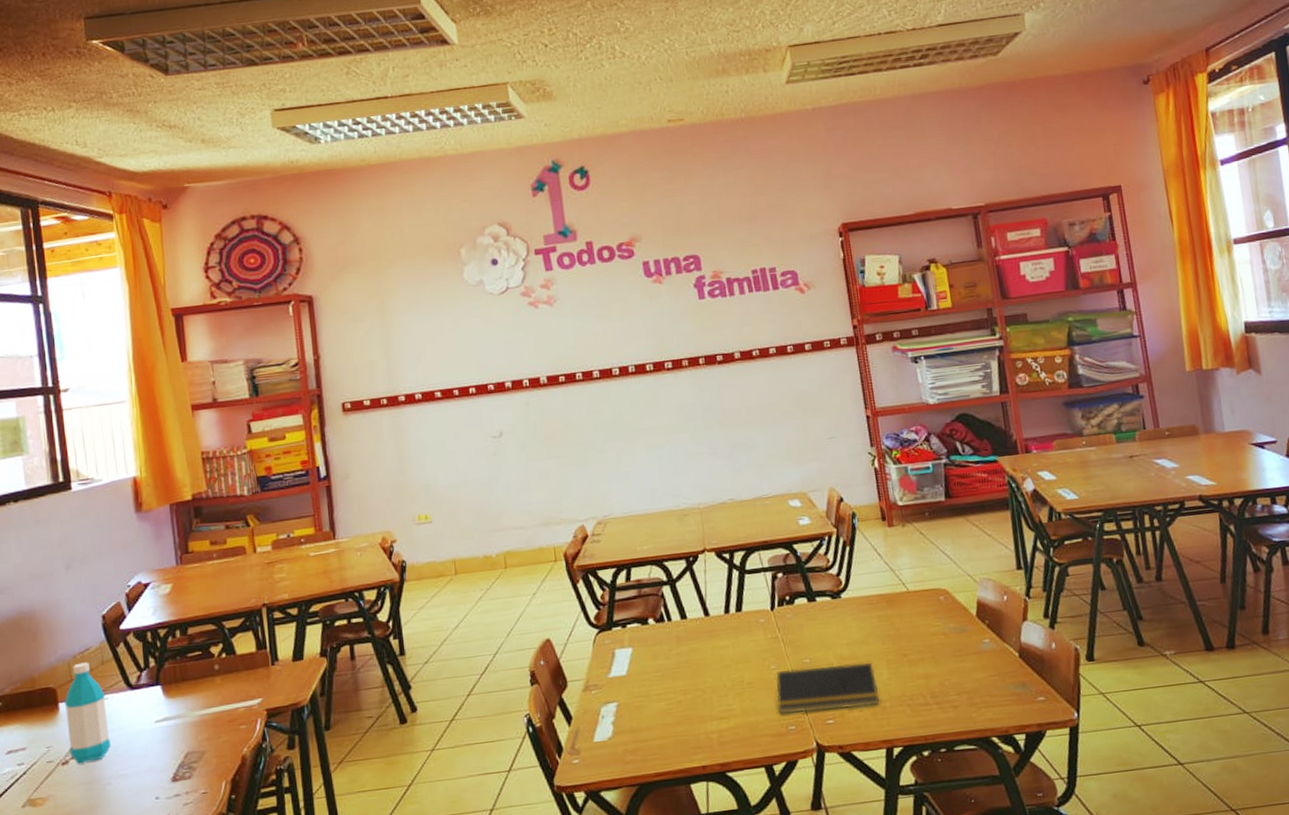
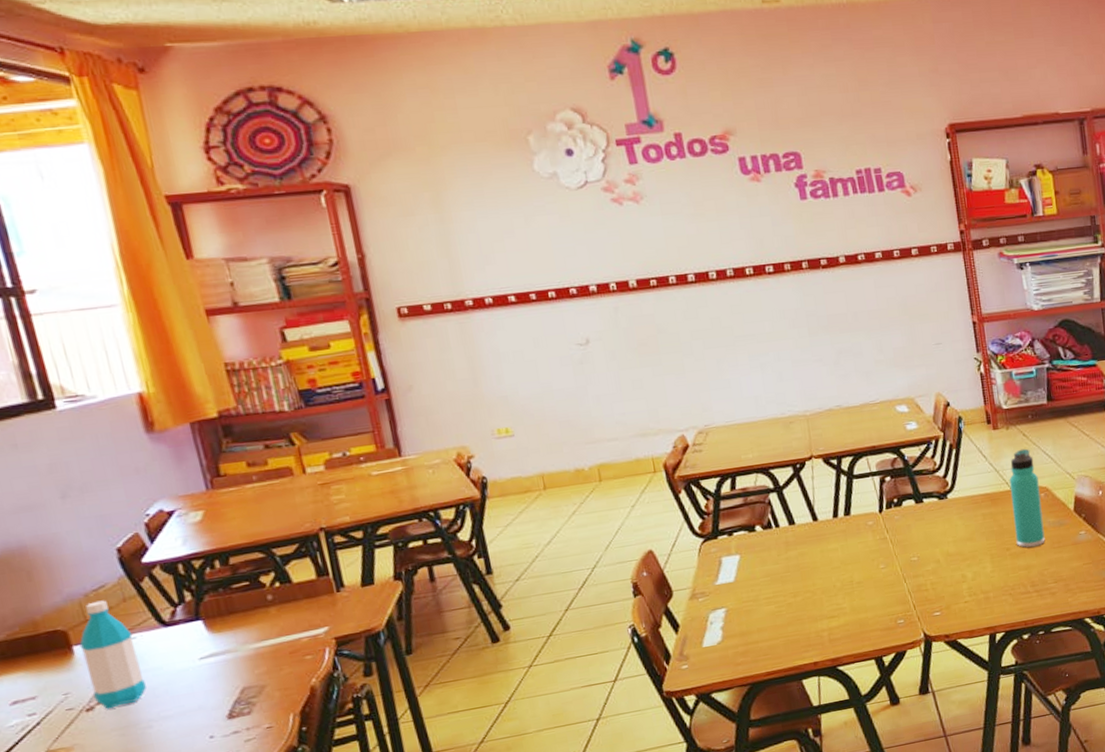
notepad: present [776,662,880,714] -> none [885,557,984,610]
thermos bottle: none [905,547,946,655] -> present [1009,448,1045,548]

